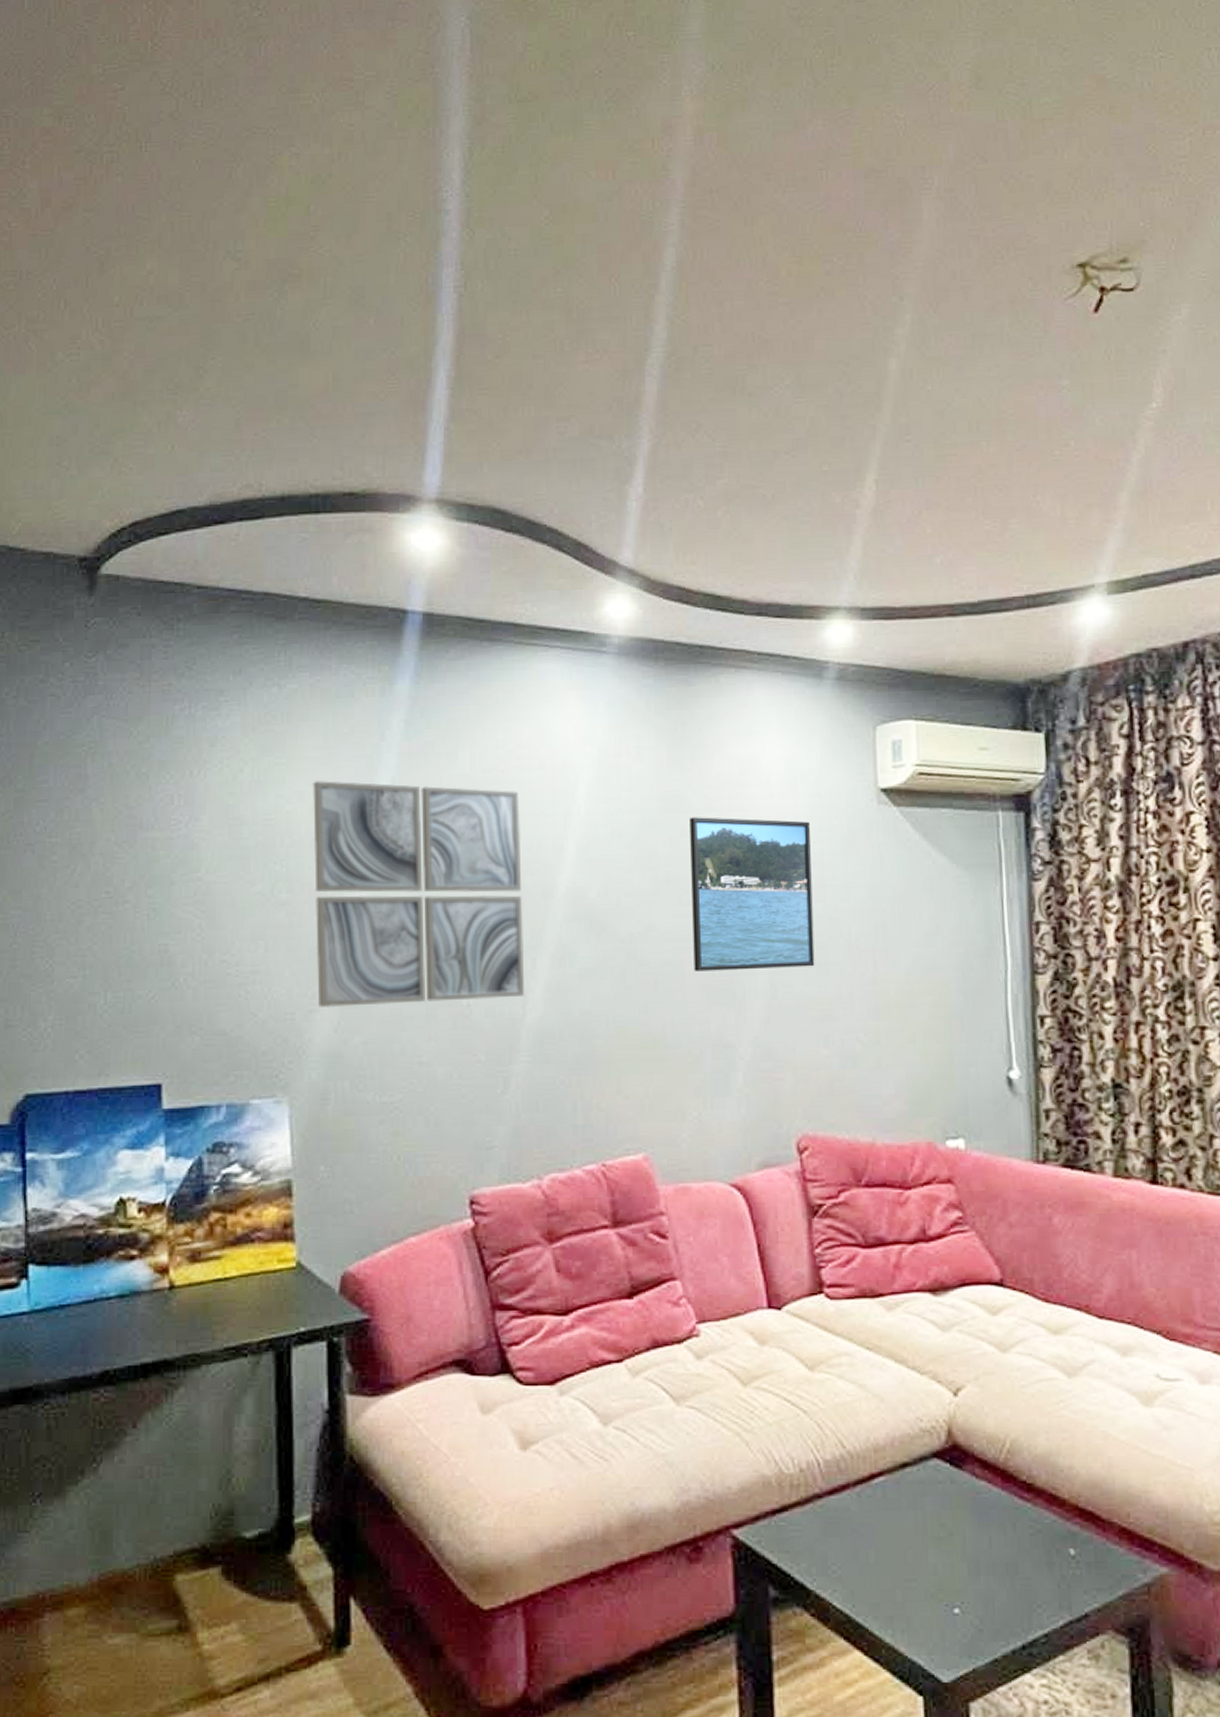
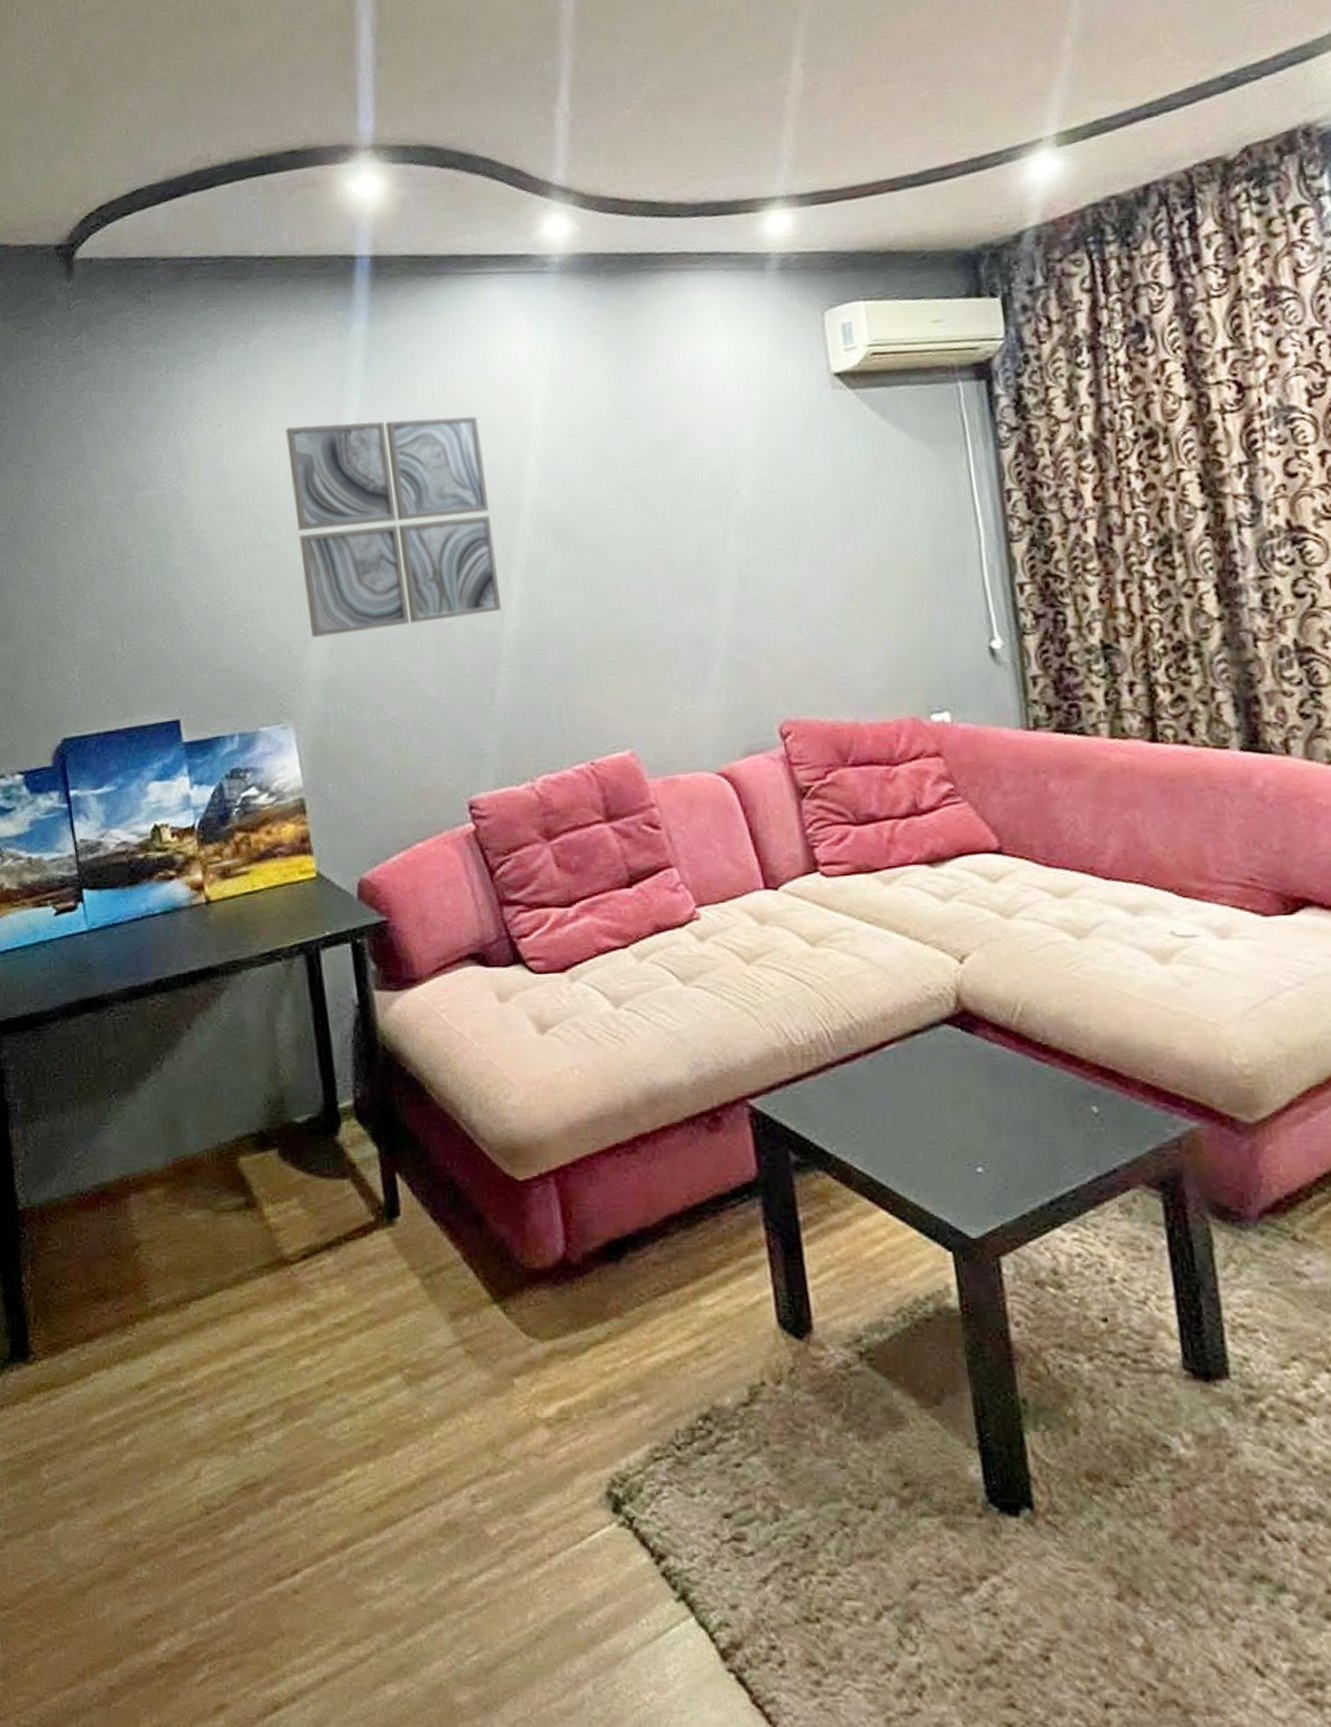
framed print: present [690,817,815,971] -> none [645,414,782,572]

